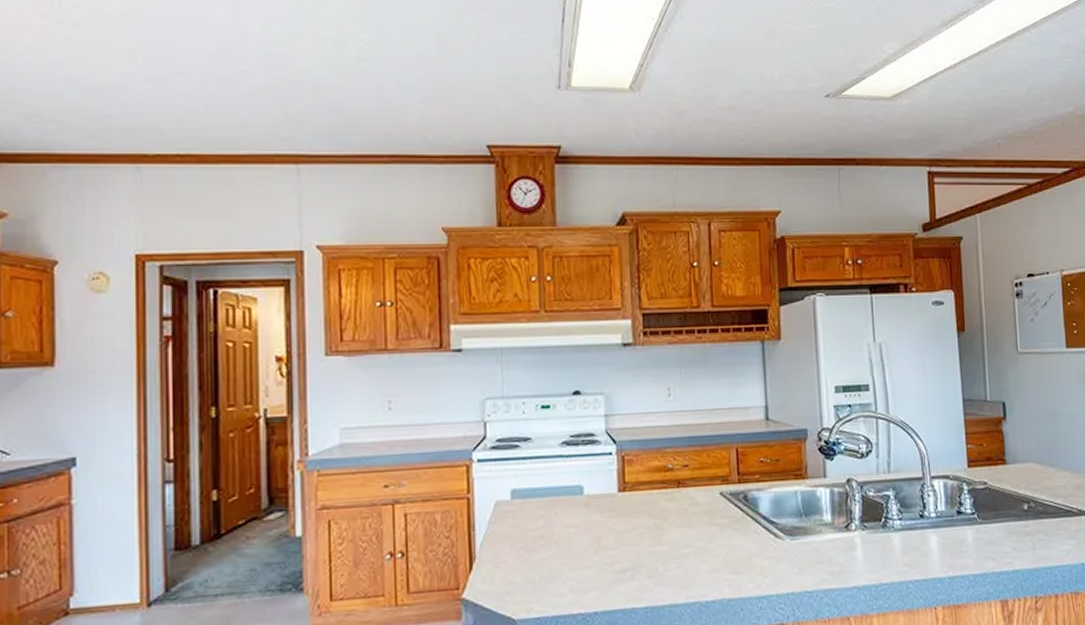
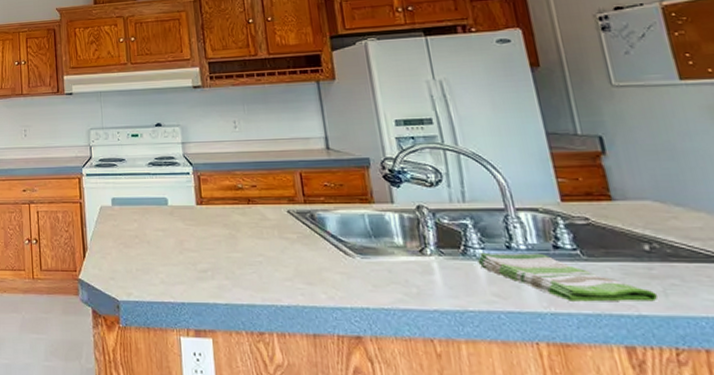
dish towel: none [895,519,1028,564] -> present [477,252,658,302]

